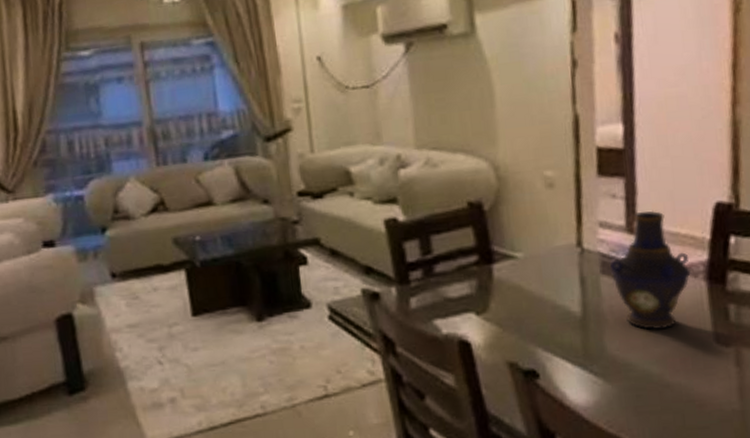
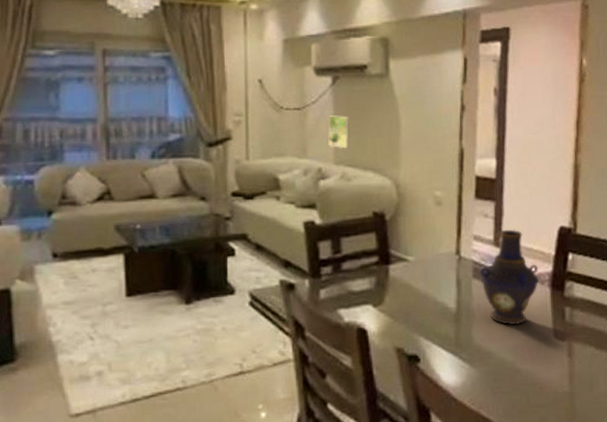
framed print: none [404,89,432,130] -> present [328,115,350,149]

